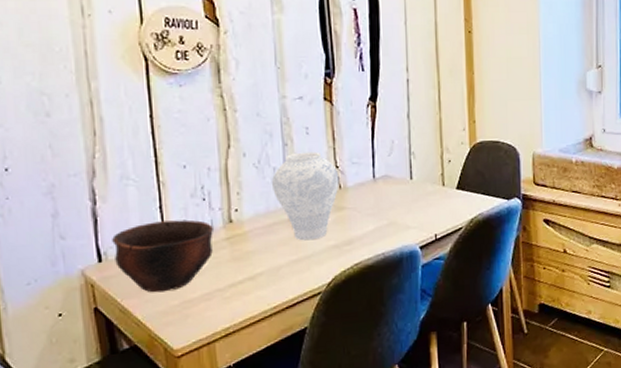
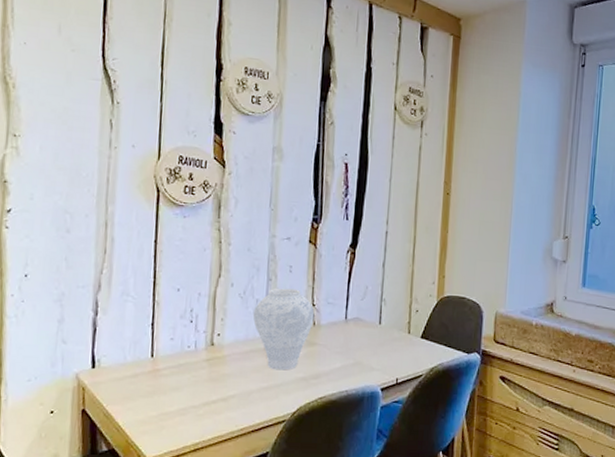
bowl: present [112,219,213,293] -> none [106,337,196,403]

